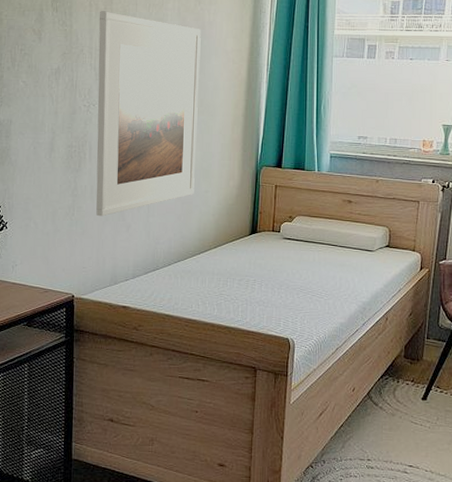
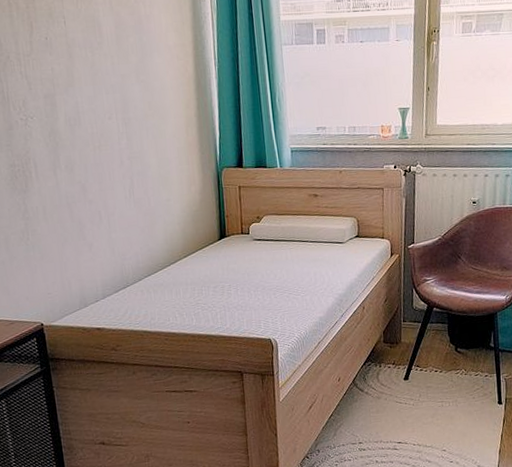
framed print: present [96,11,201,217] -> none [22,10,155,238]

